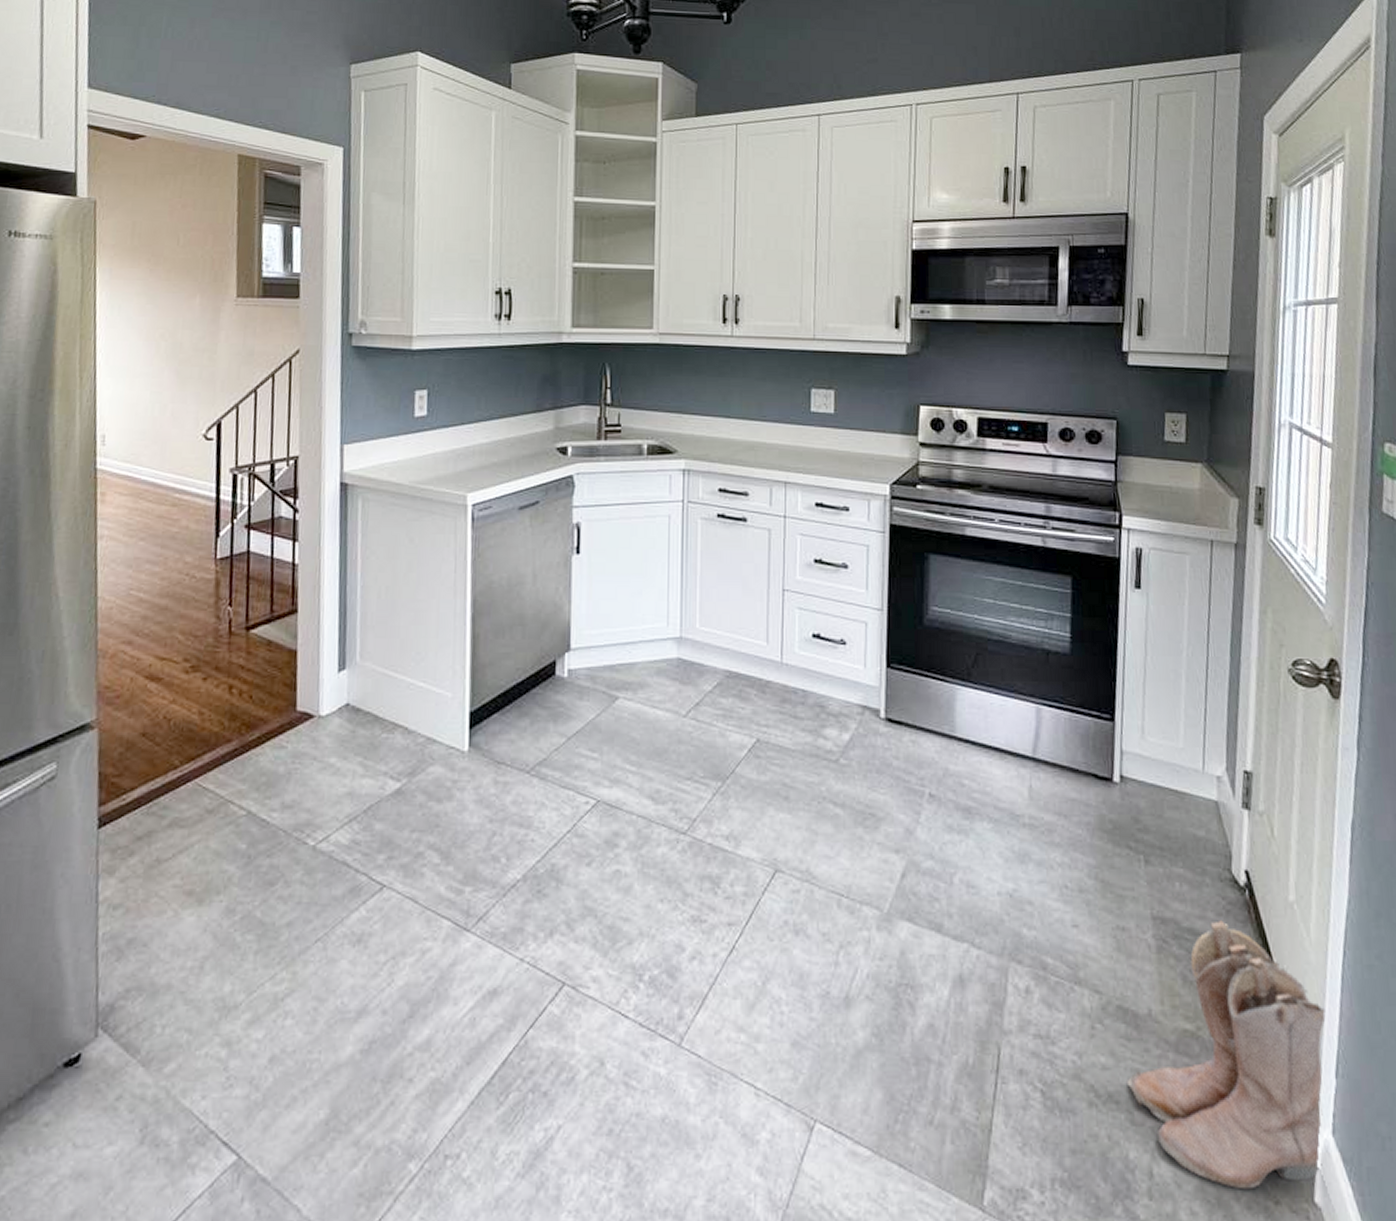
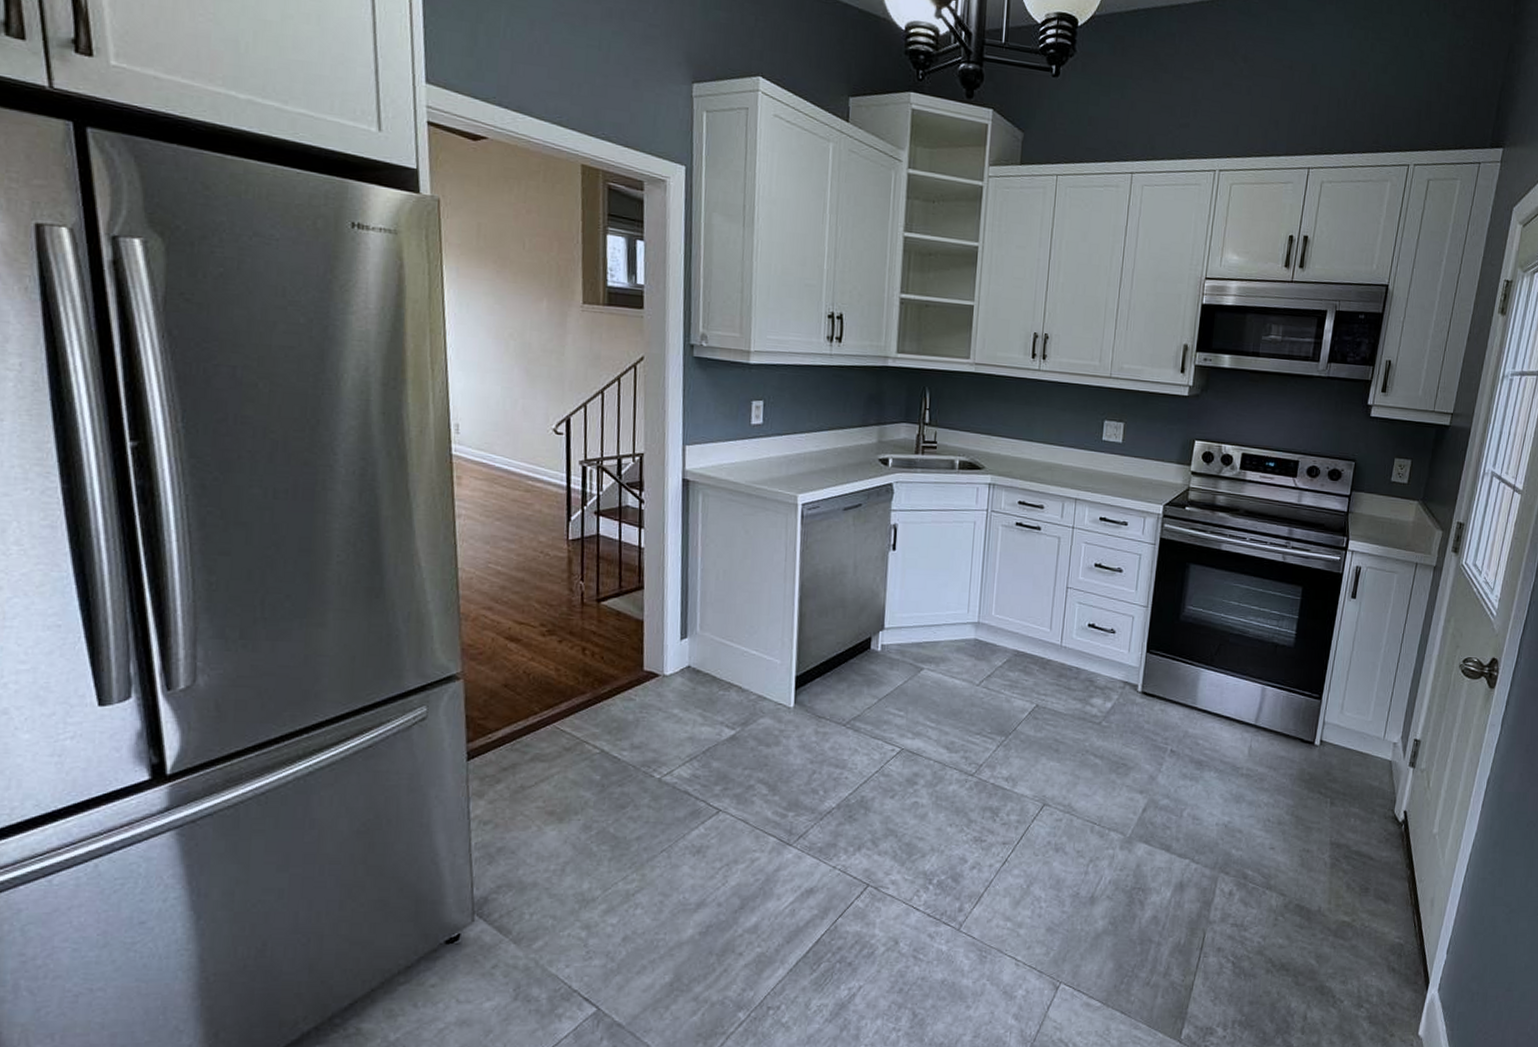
boots: present [1128,920,1326,1190] -> none [1297,846,1447,1027]

